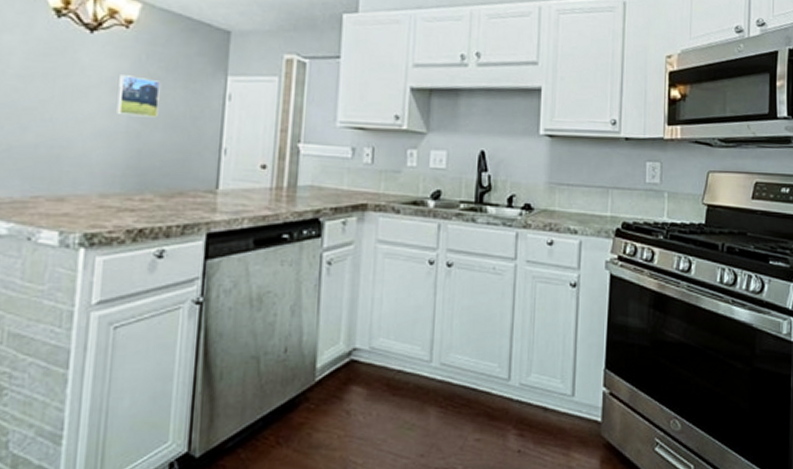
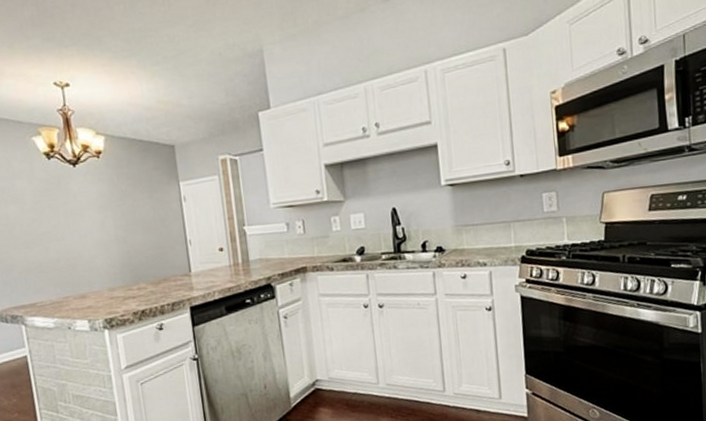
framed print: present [117,75,161,118] -> none [102,195,136,226]

